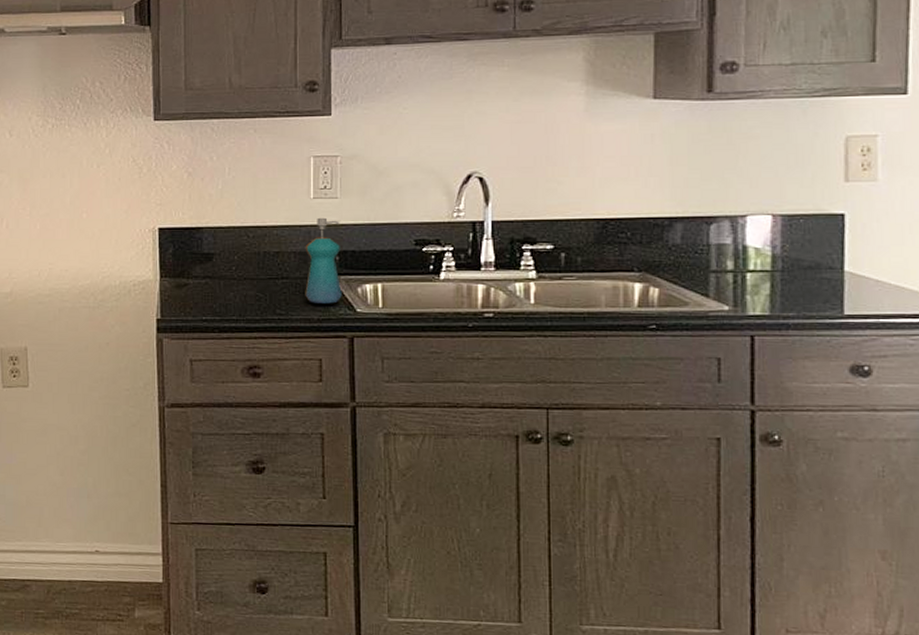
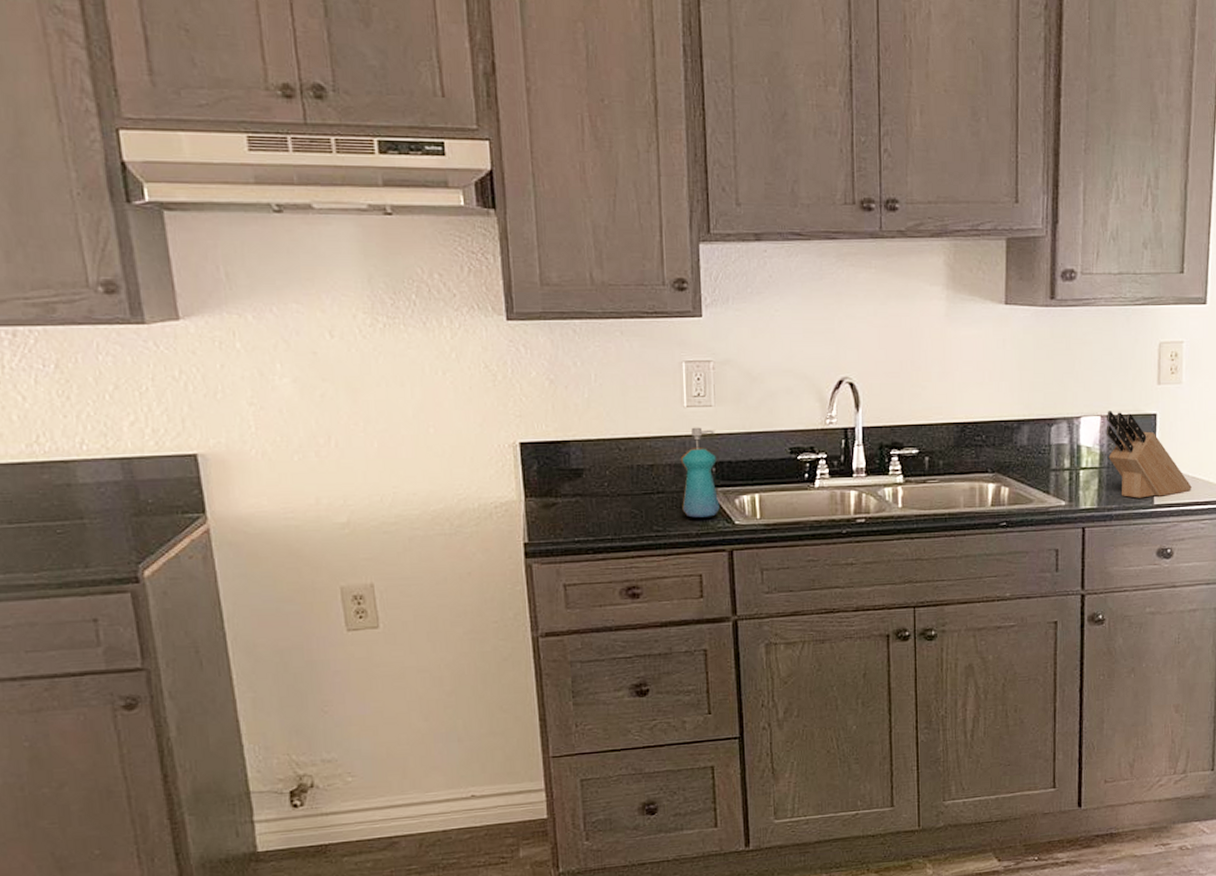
knife block: none [779,210,895,307] -> present [1106,411,1192,498]

